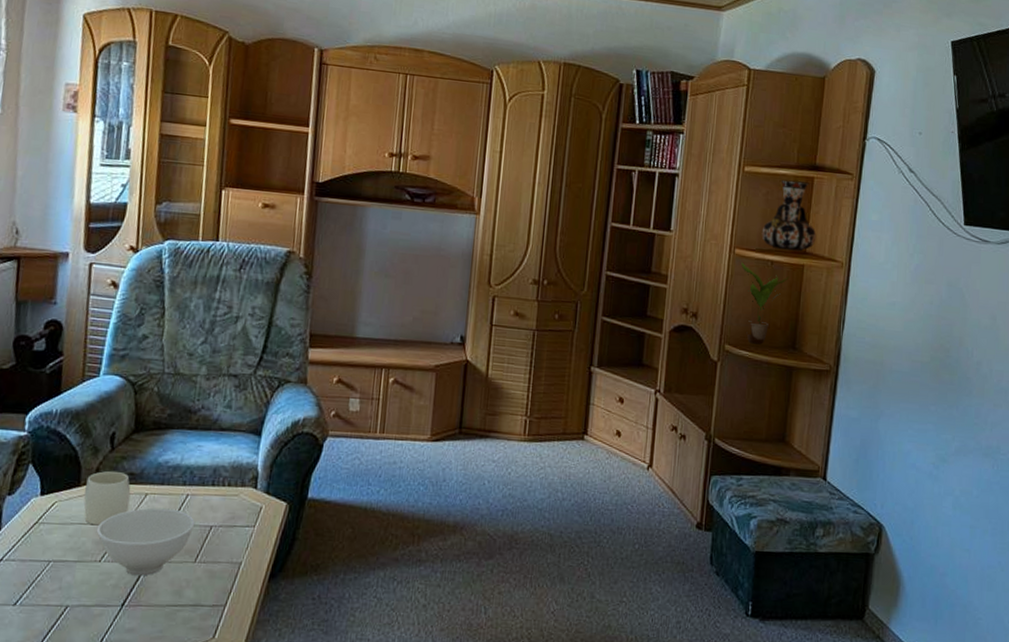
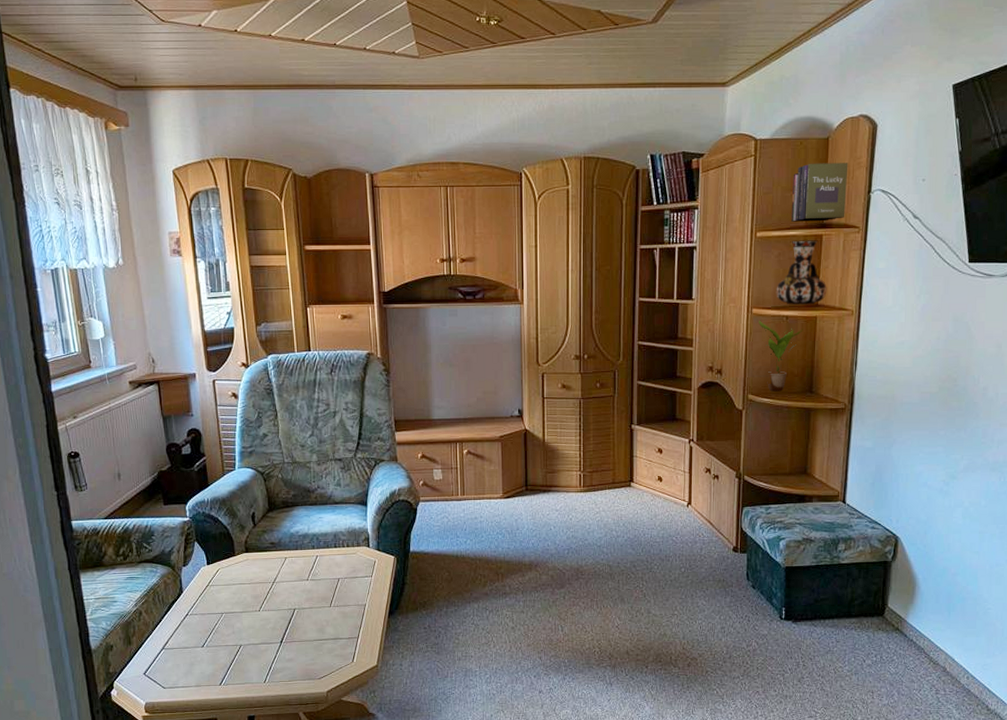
mug: present [83,470,131,526] -> none [238,542,274,584]
bowl: present [96,507,195,576] -> none [253,567,326,620]
books: none [782,101,844,164] -> present [791,163,848,222]

